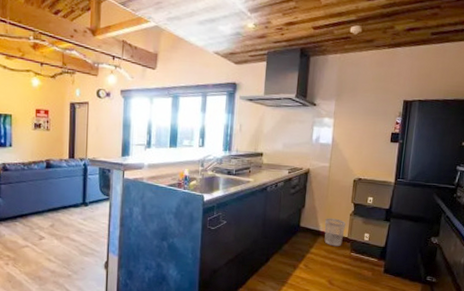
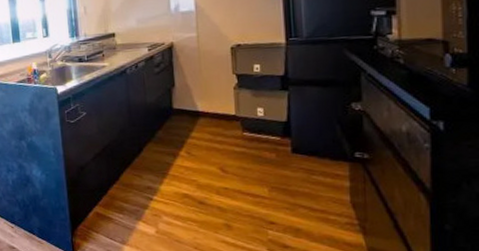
wastebasket: present [324,218,346,247] -> none [203,94,230,128]

